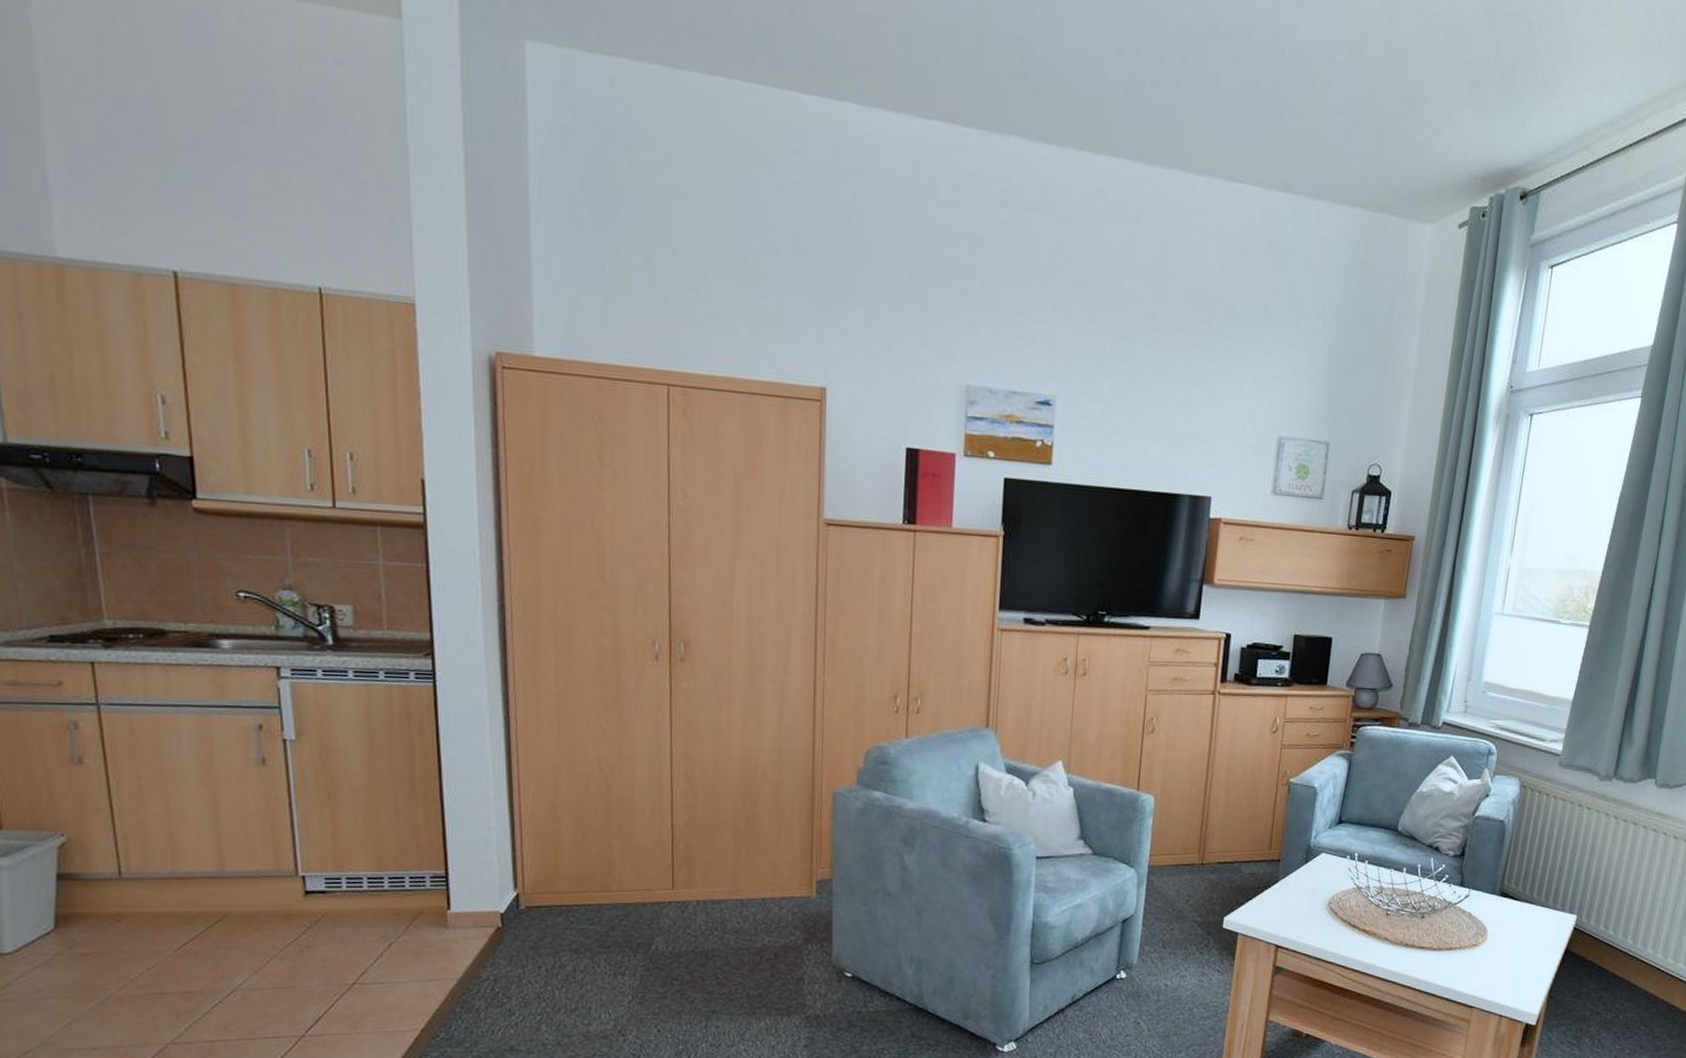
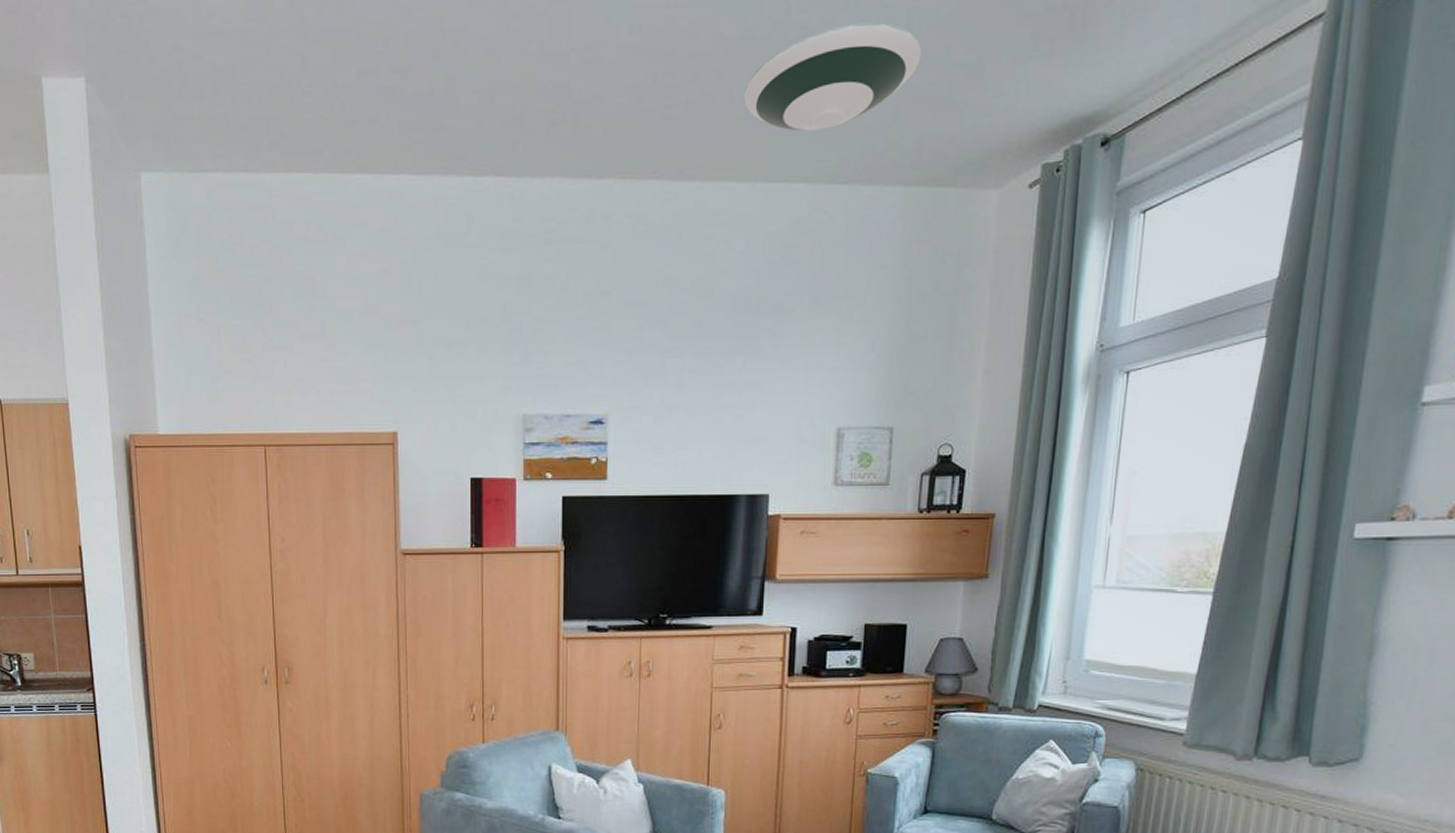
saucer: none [1206,36,1373,137] -> present [743,22,922,131]

